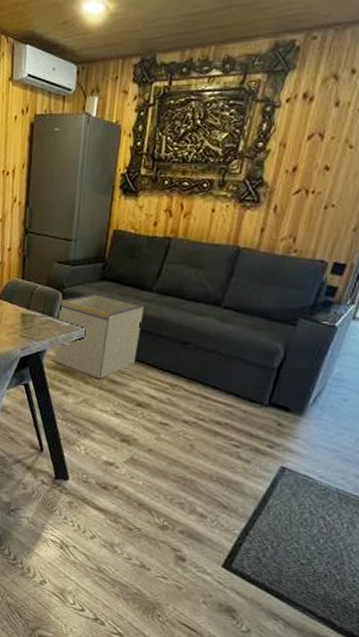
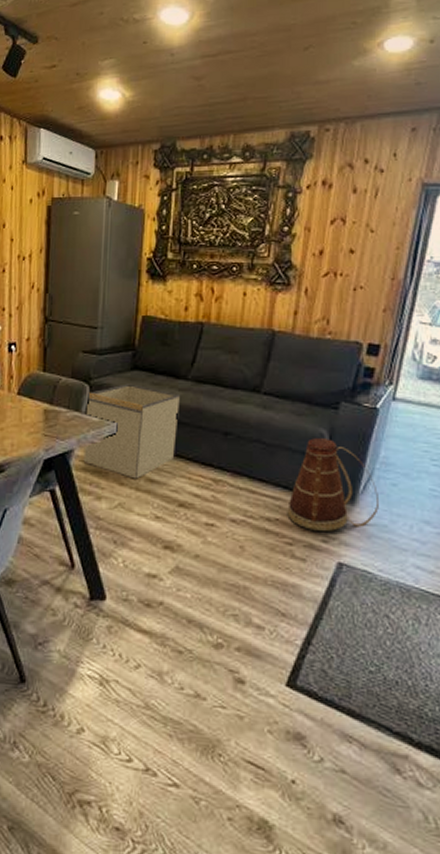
basket: none [236,352,328,438] -> present [287,438,379,531]

